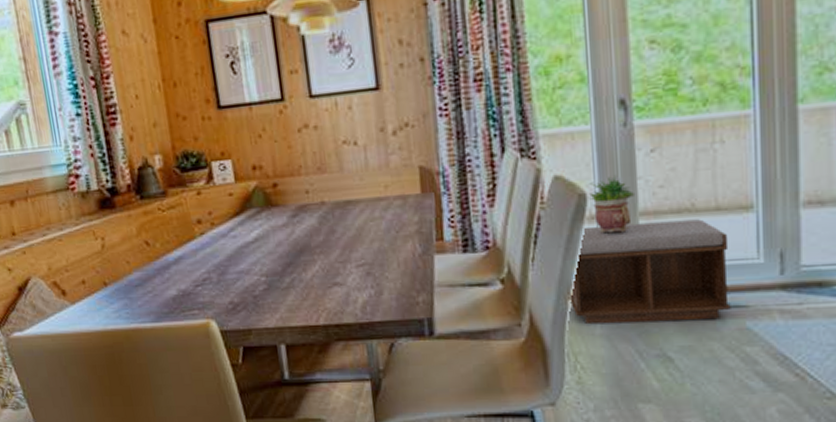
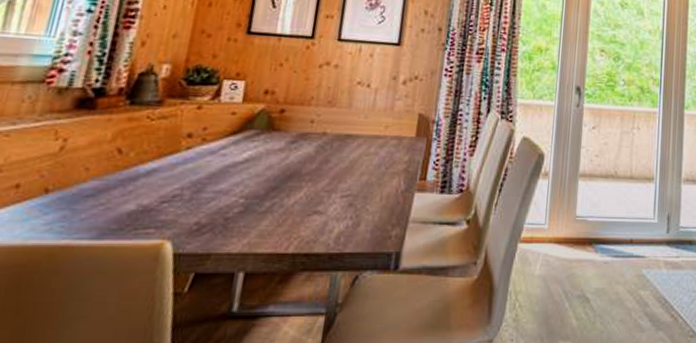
bench: present [568,219,731,325] -> none [518,181,637,267]
potted plant: present [588,174,636,234] -> none [545,142,579,189]

